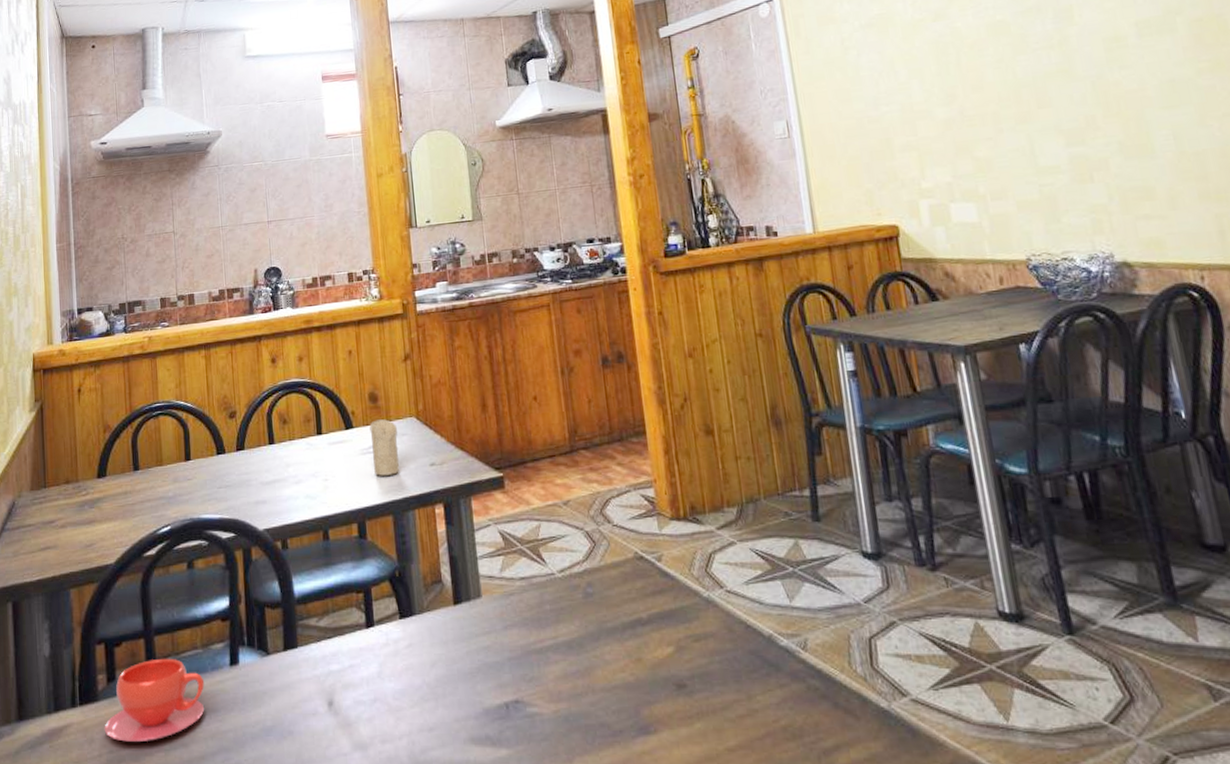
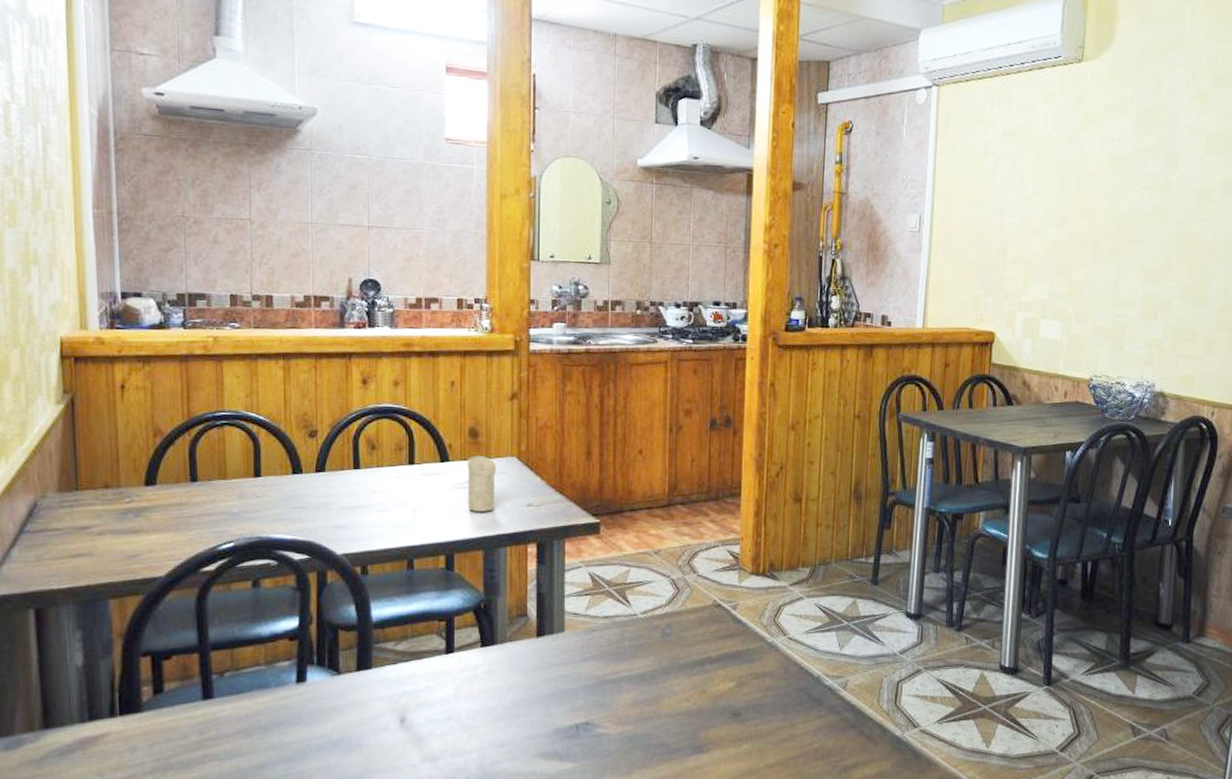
teacup: present [104,658,205,743] -> none [149,673,267,752]

